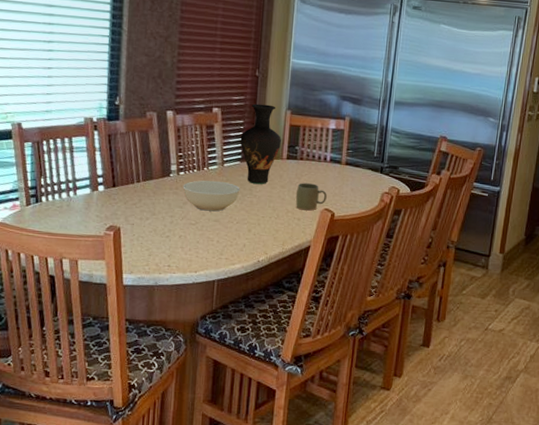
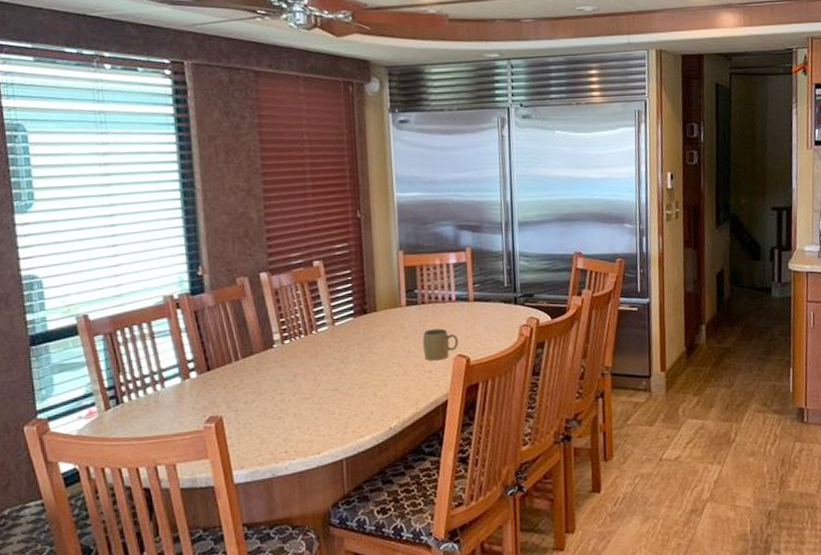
bowl: present [183,180,240,212] -> none [290,343,358,381]
vase: present [240,103,282,184] -> none [349,247,398,340]

